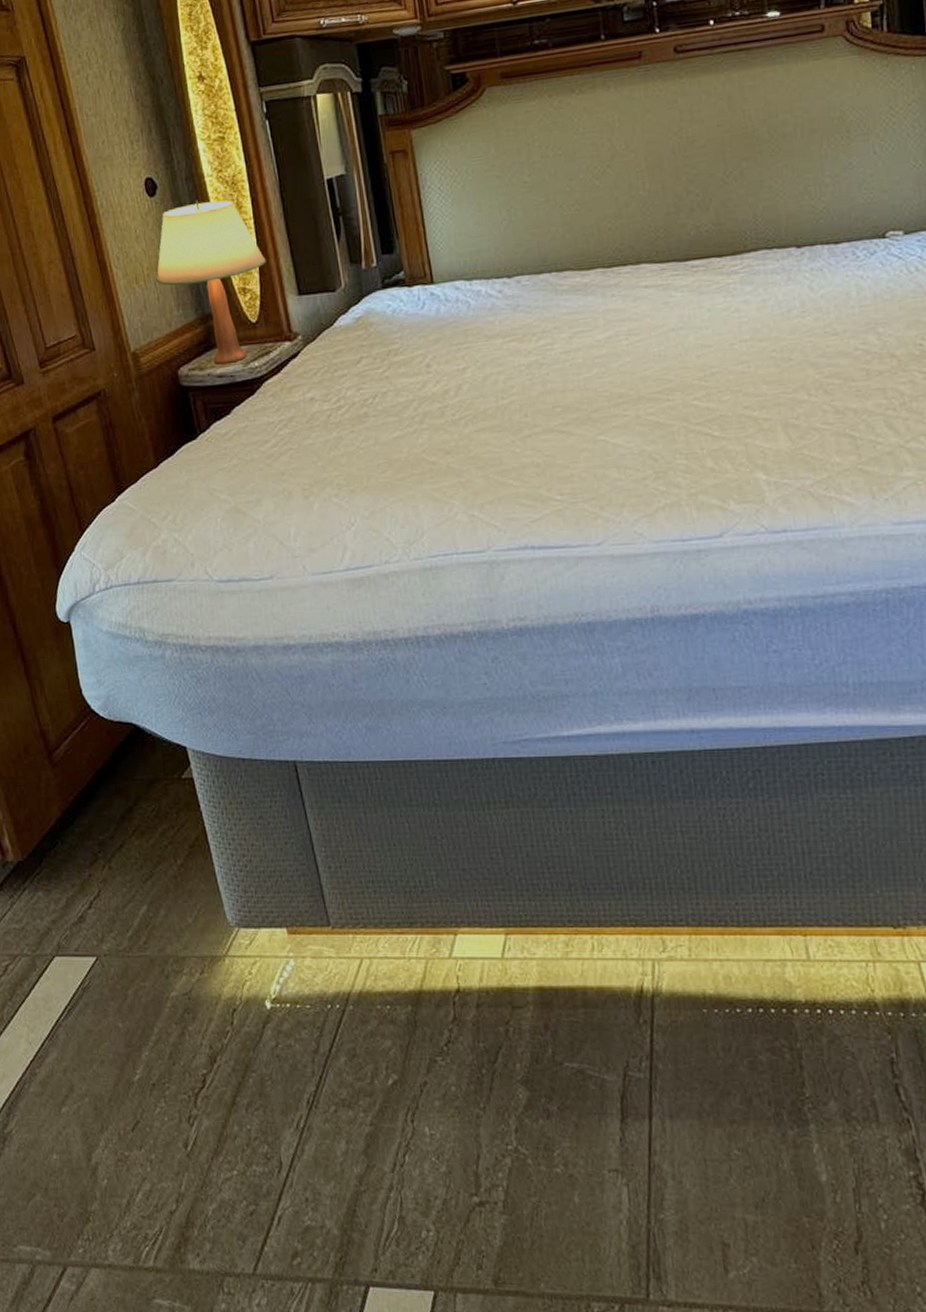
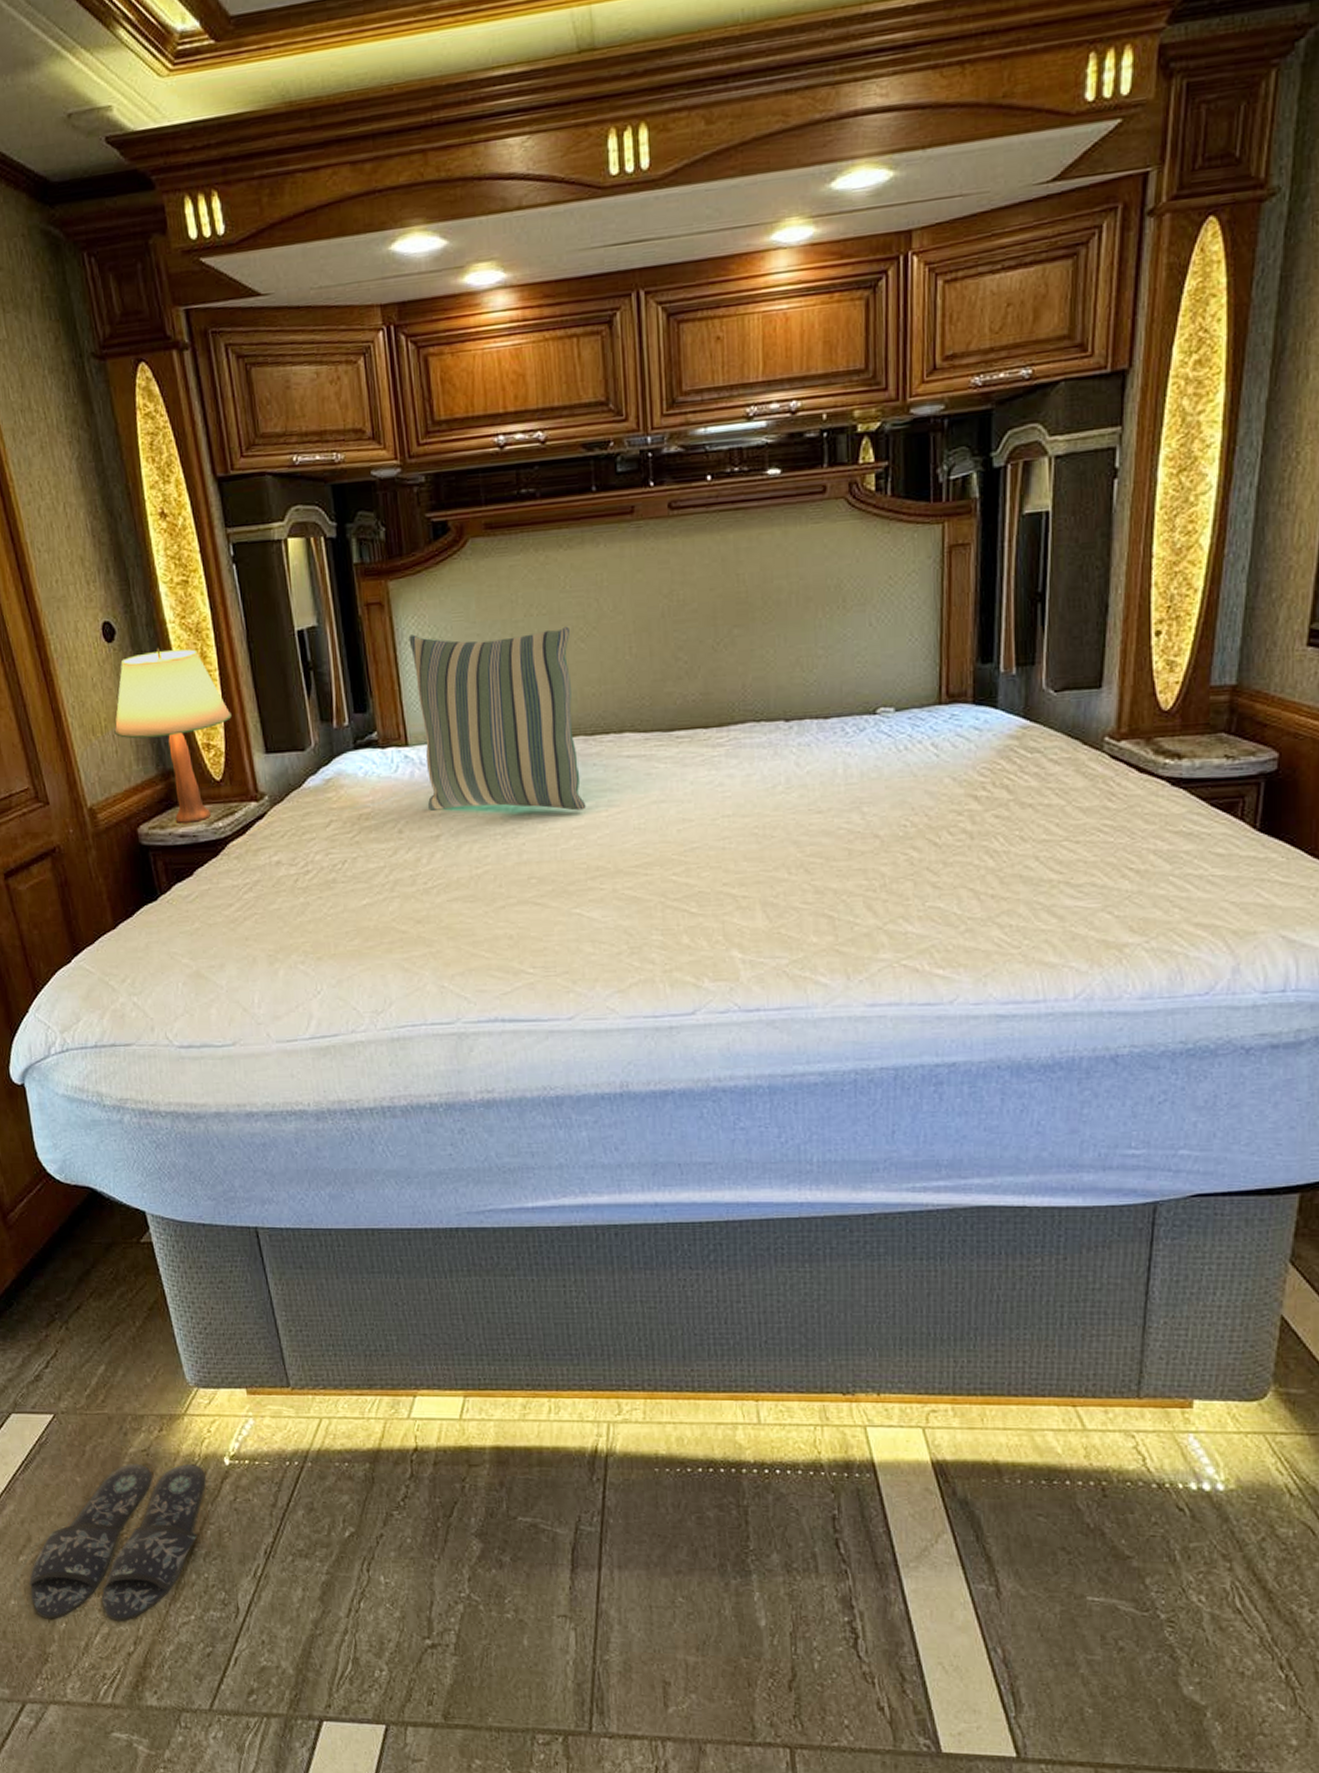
slippers: none [71,1008,247,1177] -> present [29,1463,206,1621]
pillow: none [432,165,607,345] -> present [408,626,587,811]

